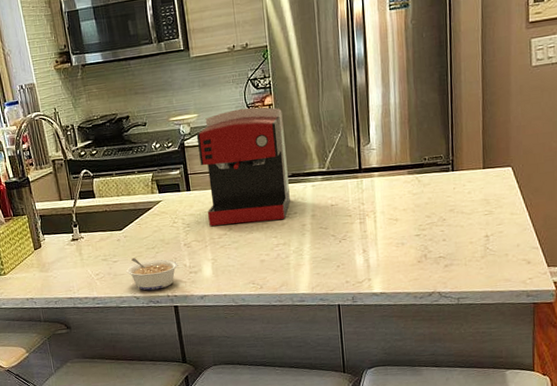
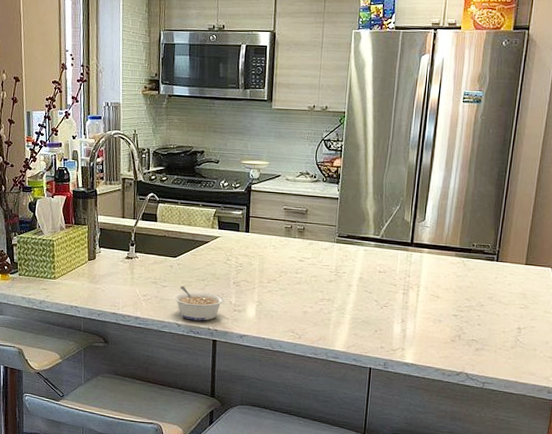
coffee maker: present [196,107,291,226] -> none [261,164,348,276]

